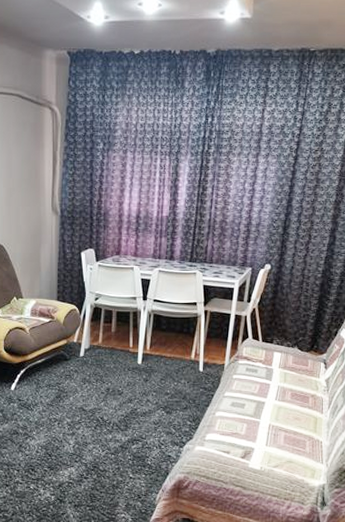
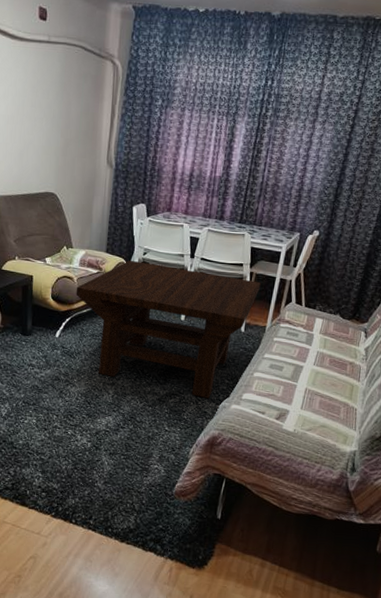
coffee table: none [29,306,216,441] -> present [76,260,261,398]

